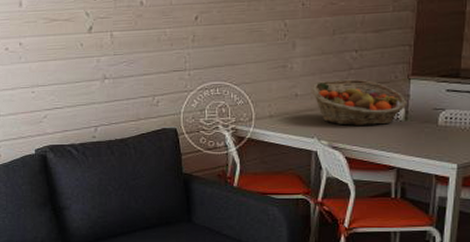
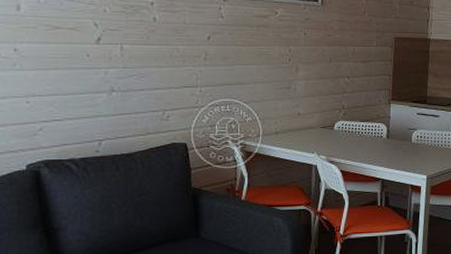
fruit basket: present [311,79,407,127] -> none [311,101,389,143]

